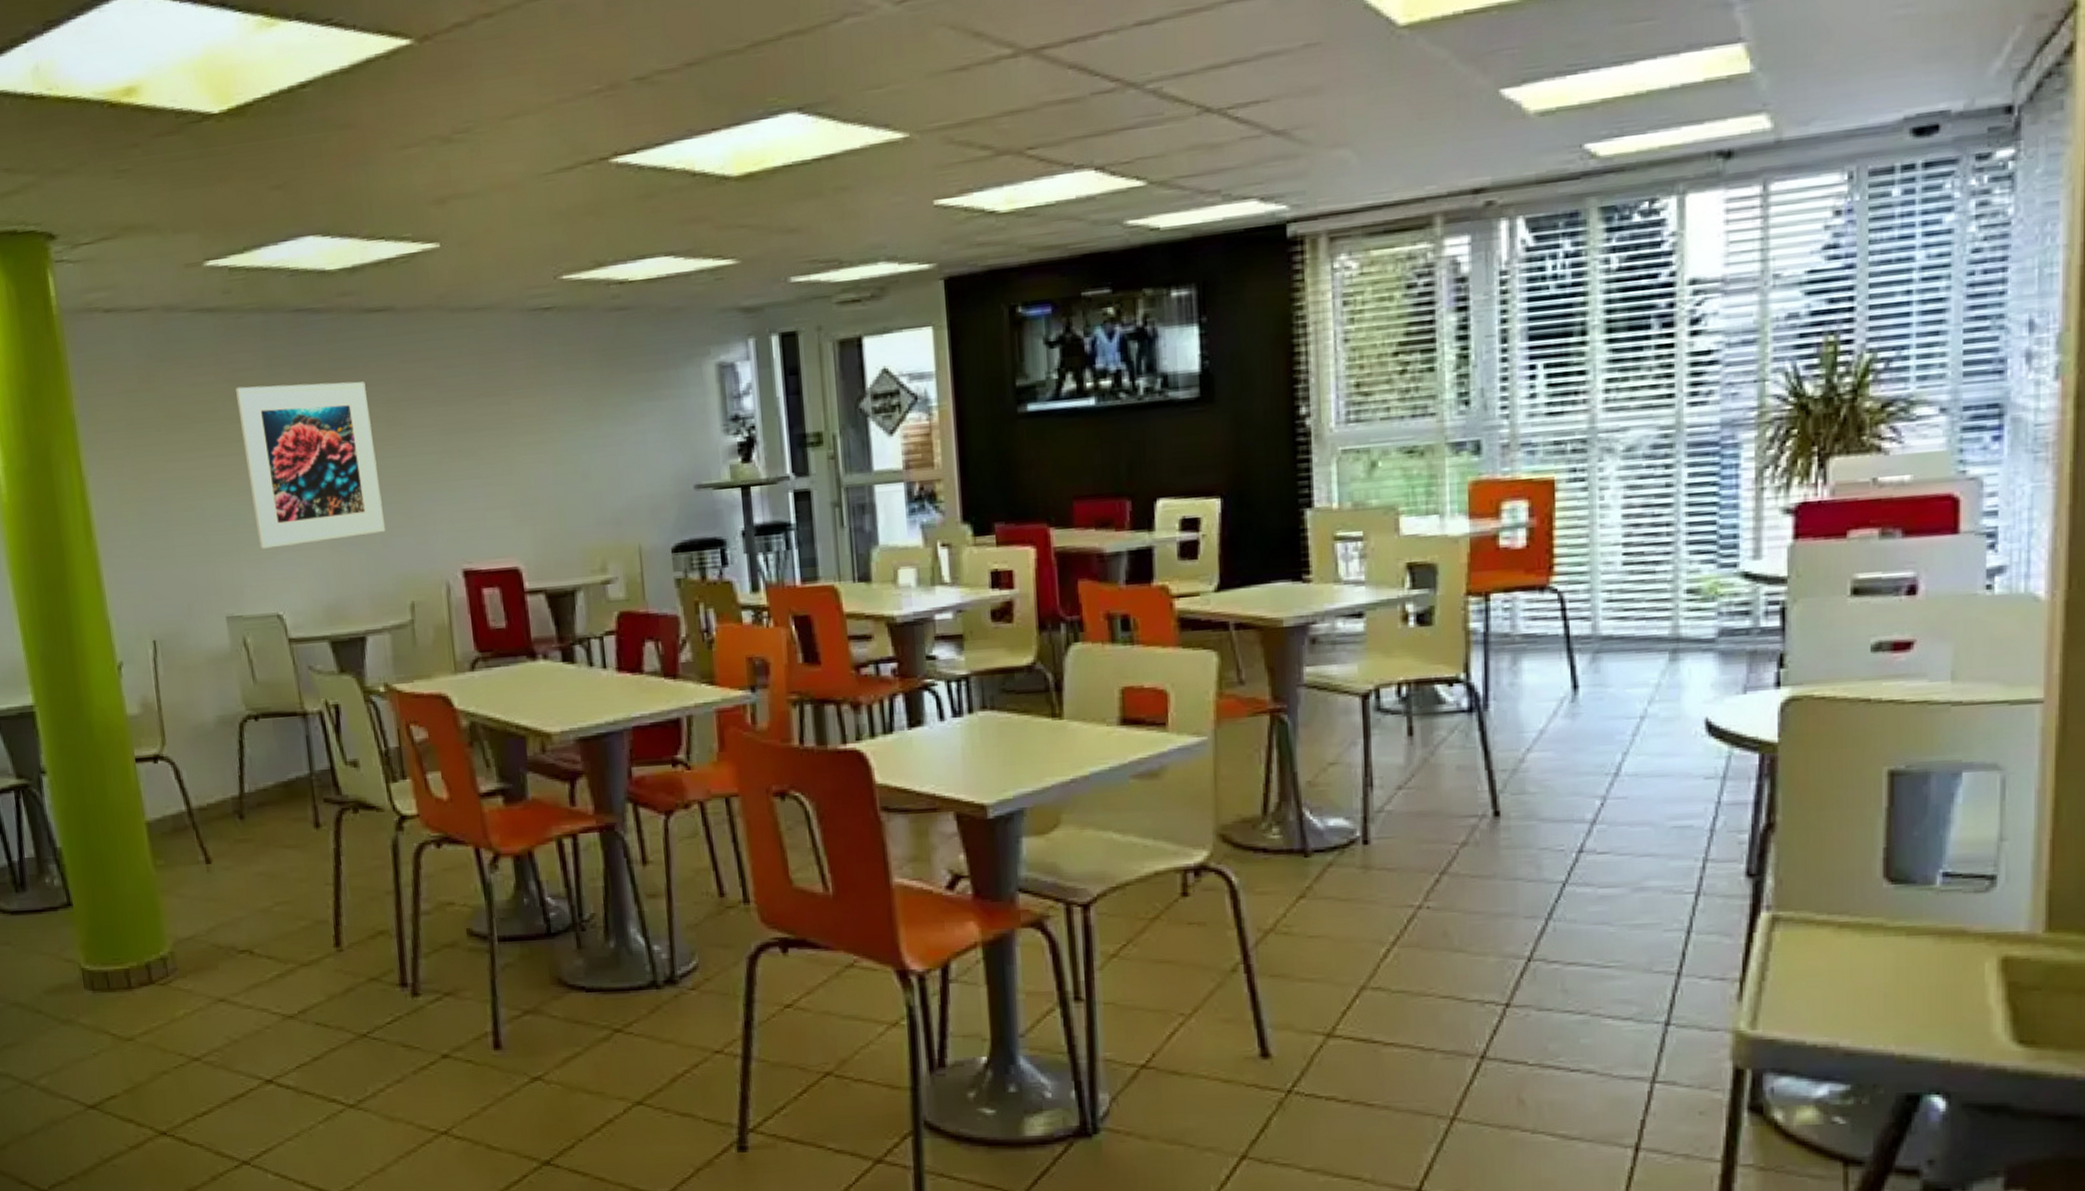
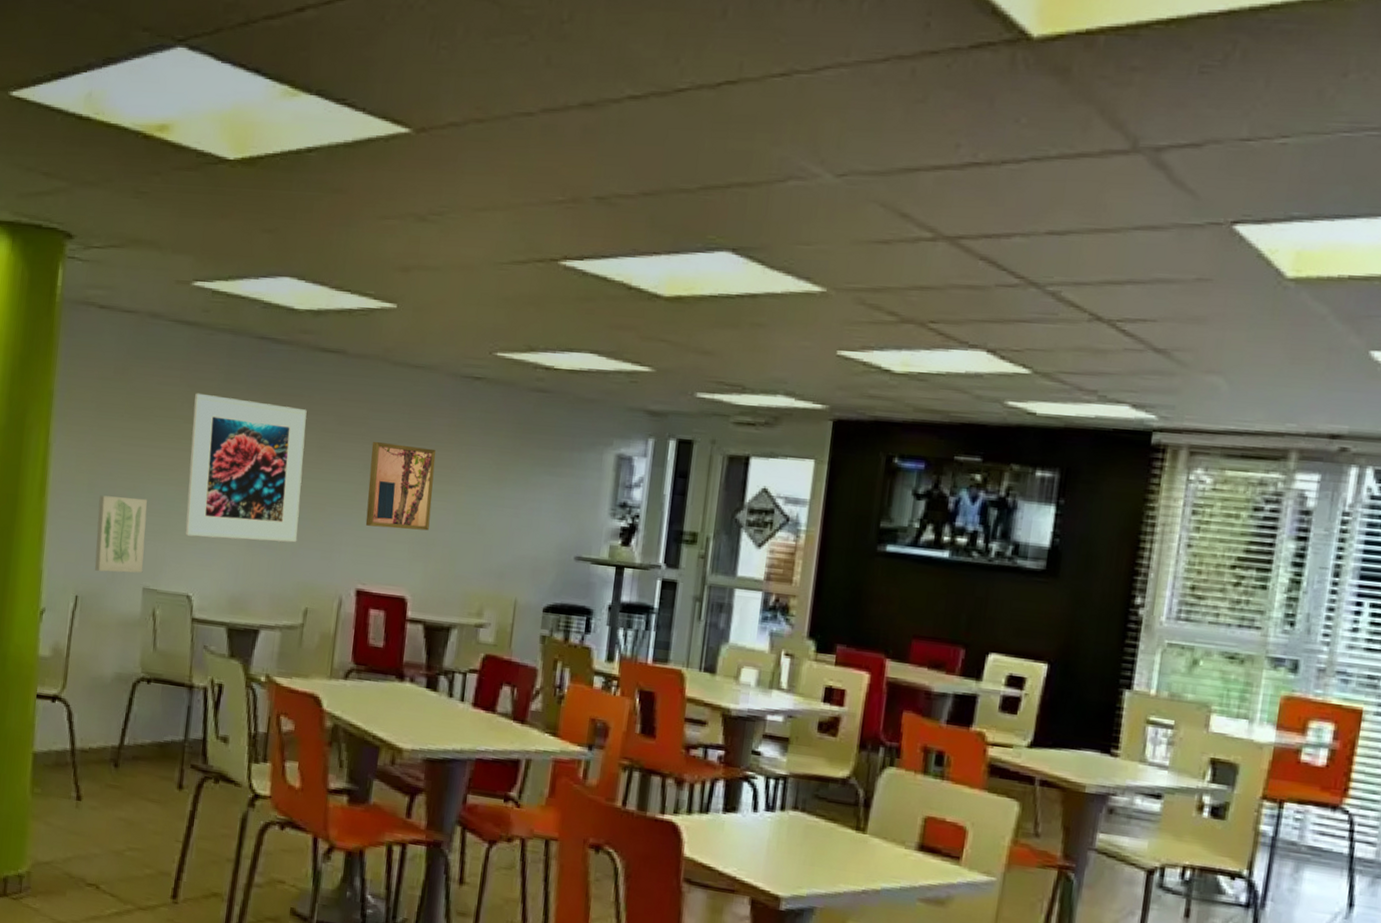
wall art: none [154,517,222,609] -> present [95,495,148,574]
wall art: none [445,397,529,498] -> present [365,441,437,531]

